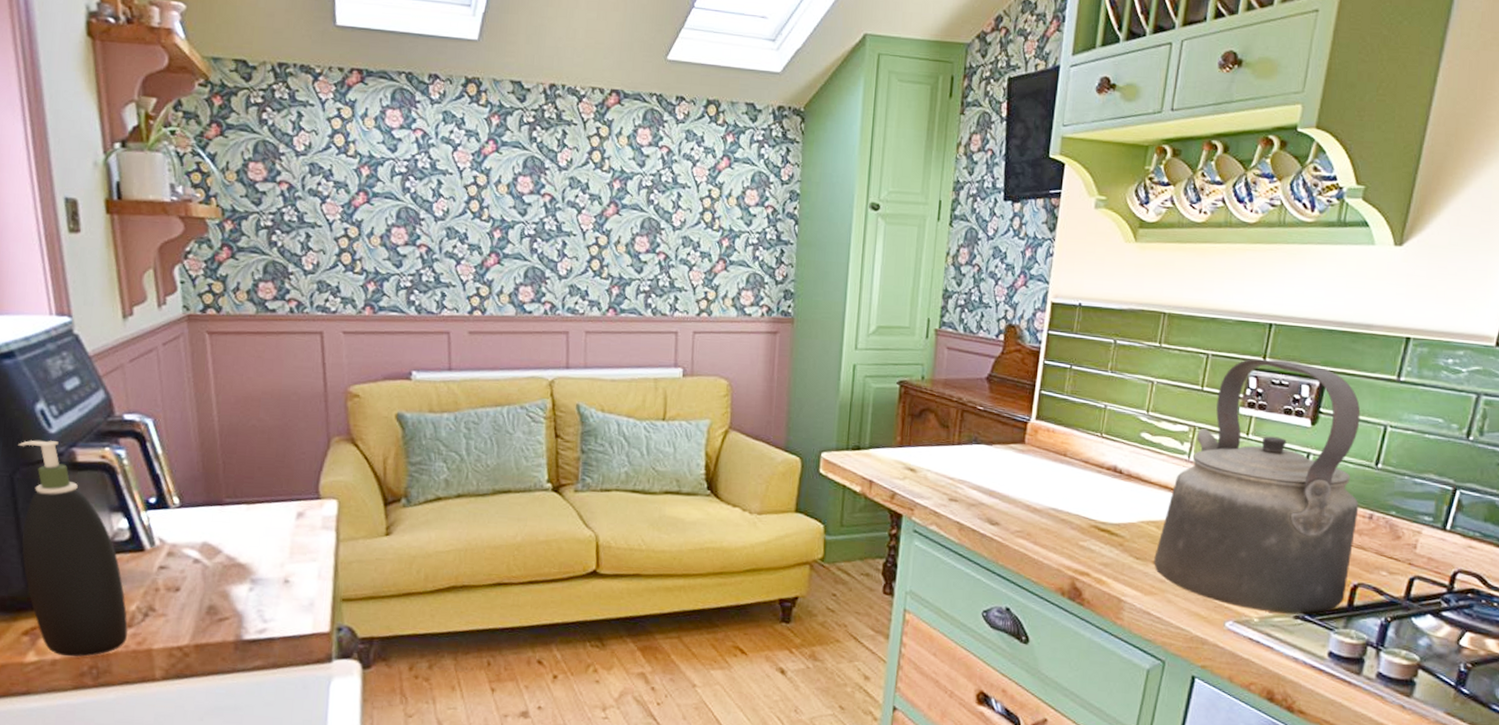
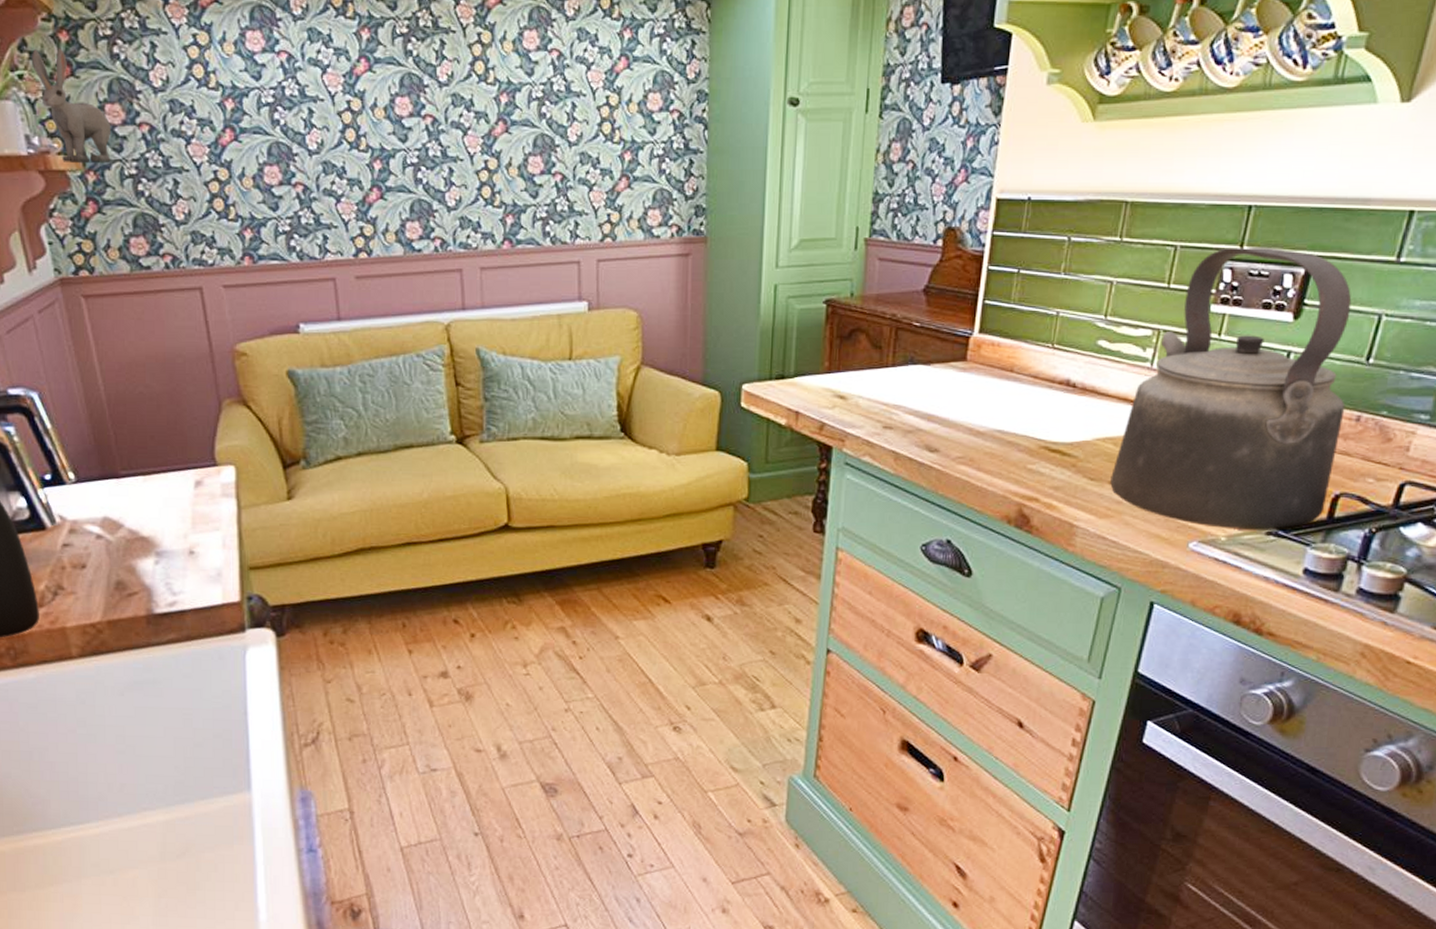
decorative figurine: none [185,110,253,214] -> present [32,48,111,164]

